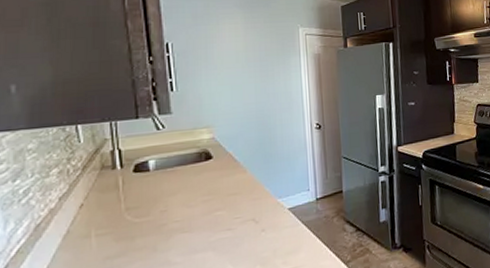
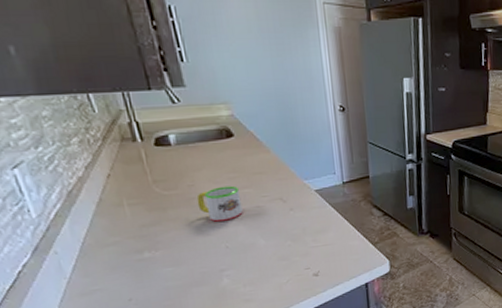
mug: none [167,208,213,249] -> present [196,185,243,222]

